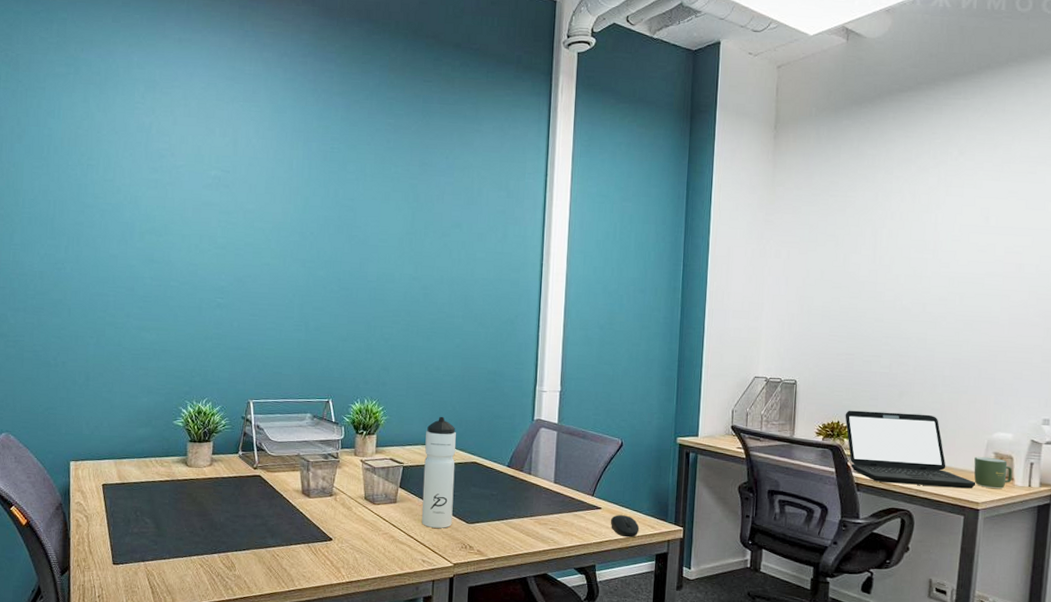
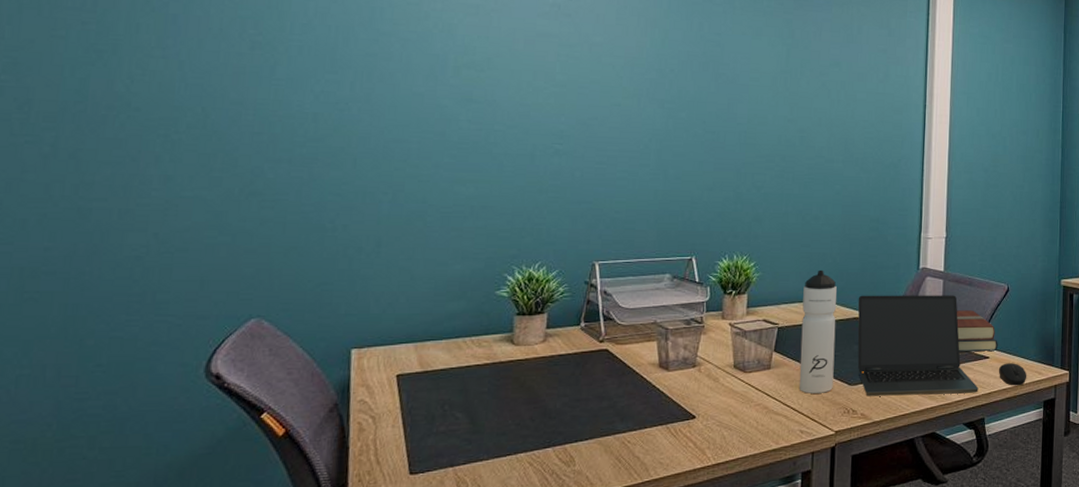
laptop: none [474,441,590,541] -> present [857,295,979,397]
books: none [569,461,611,503] -> present [956,310,998,352]

